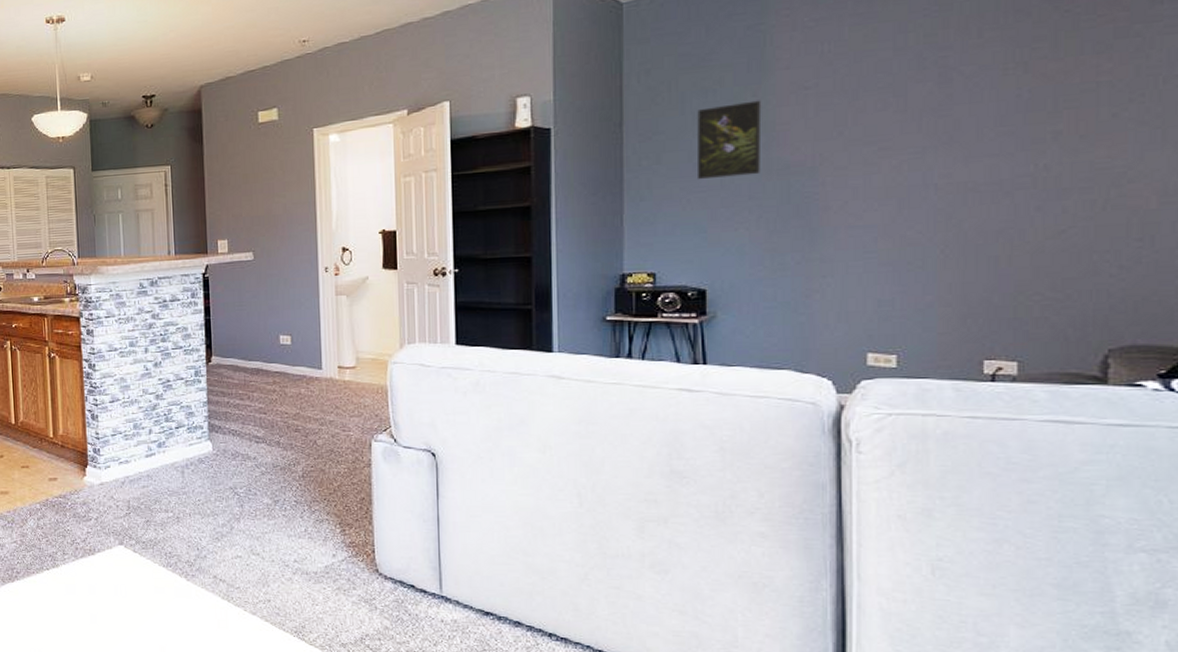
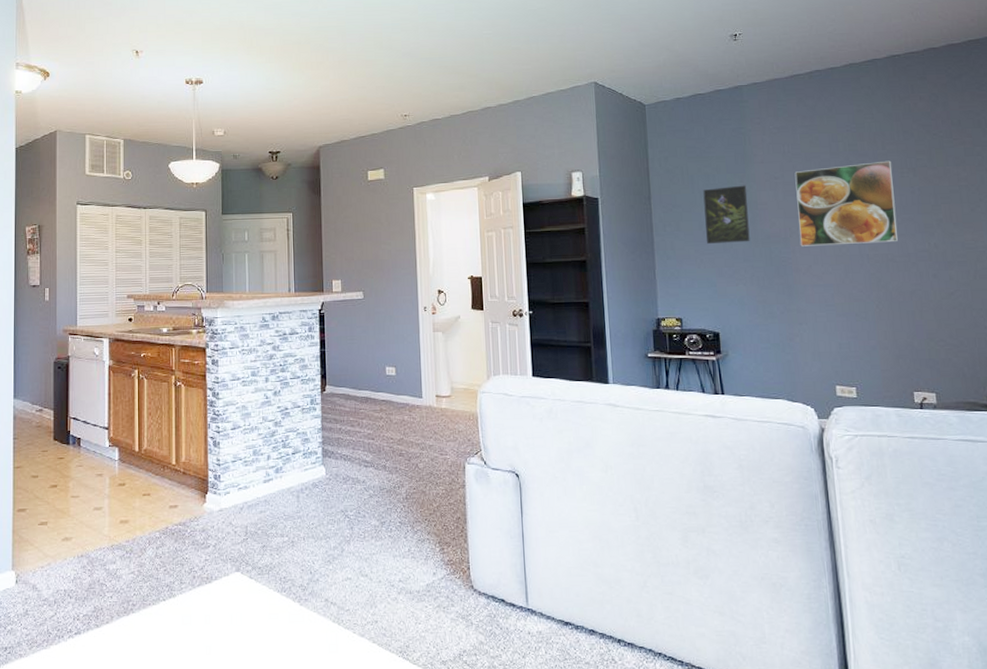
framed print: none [834,53,990,177] -> present [794,160,898,246]

